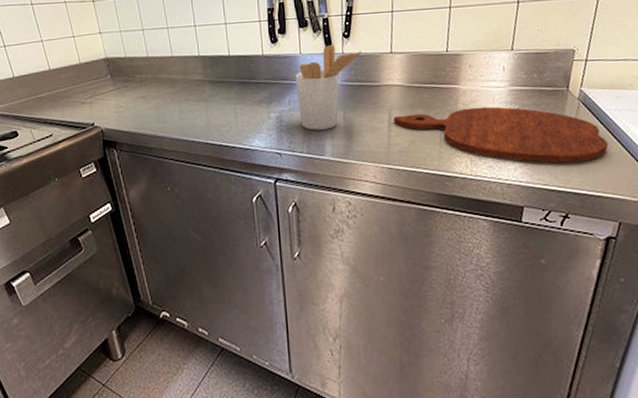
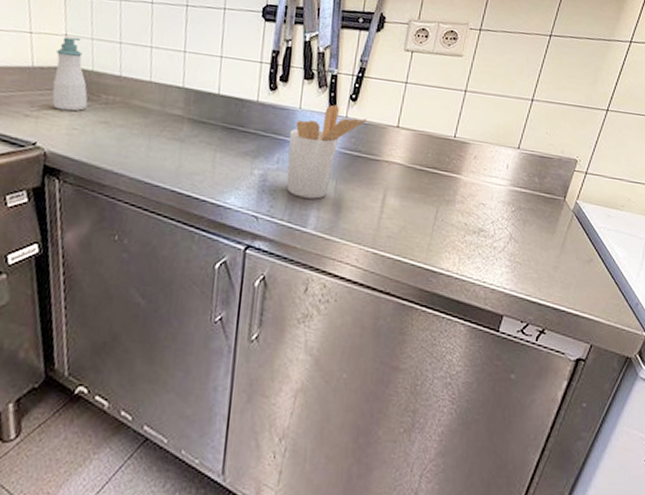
soap bottle: none [94,34,127,94] -> present [52,37,88,112]
cutting board: present [393,106,609,163] -> none [387,197,593,277]

